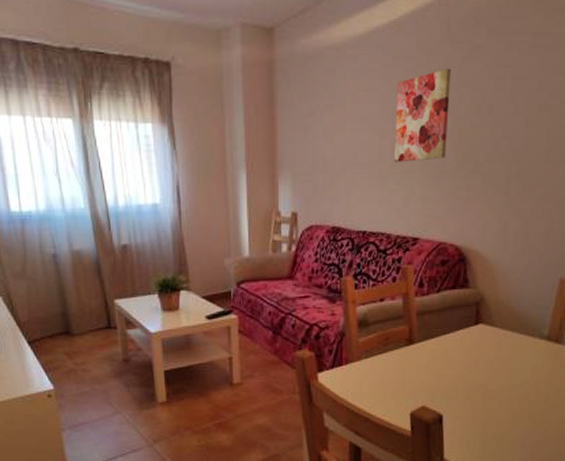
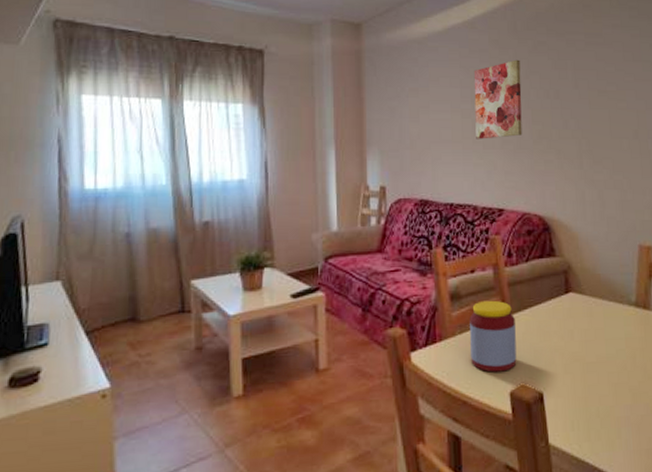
jar: none [375,328,421,394] -> present [470,300,517,372]

